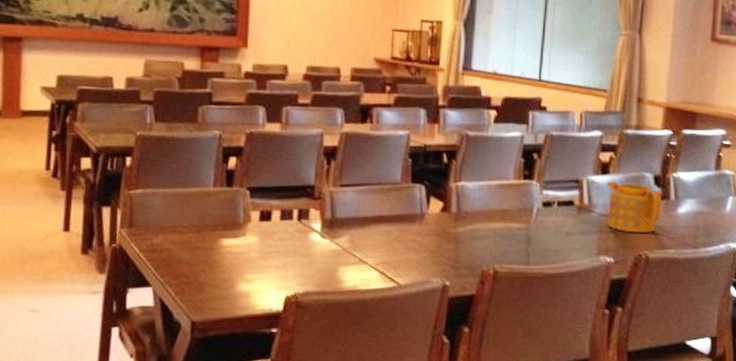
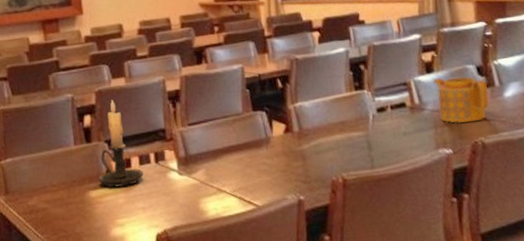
candle holder: none [232,145,283,240] -> present [97,100,144,188]

